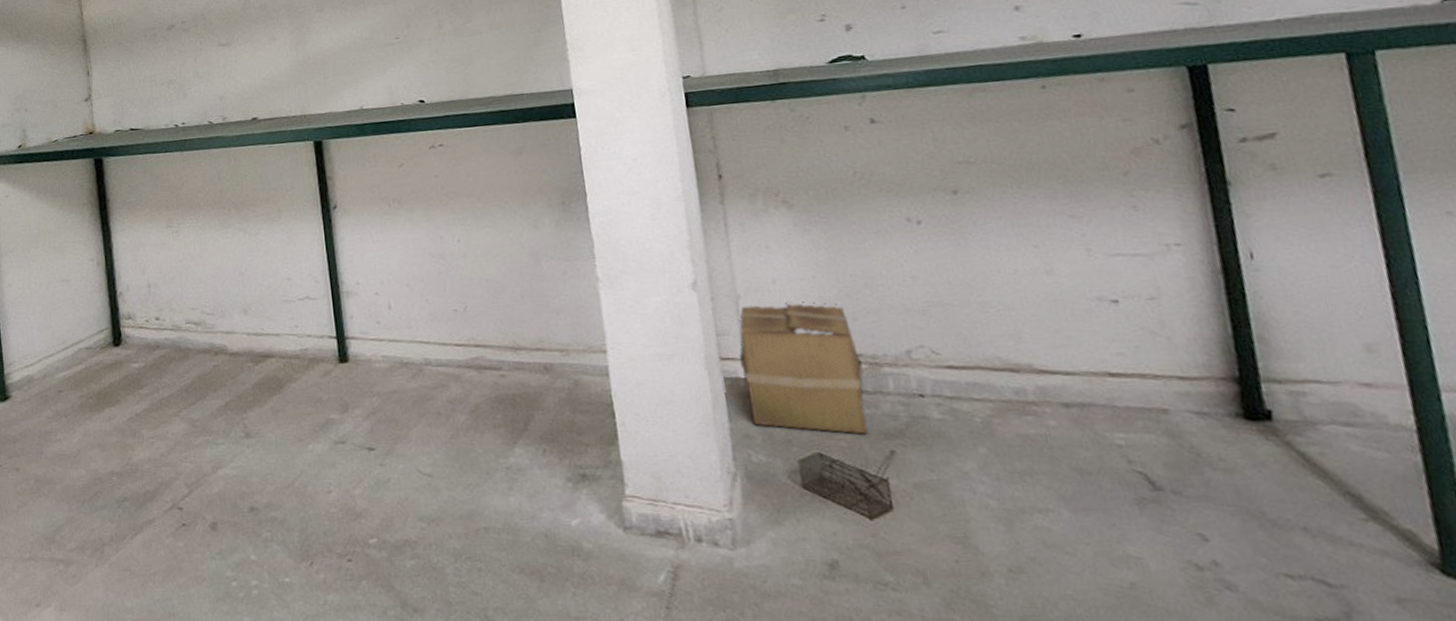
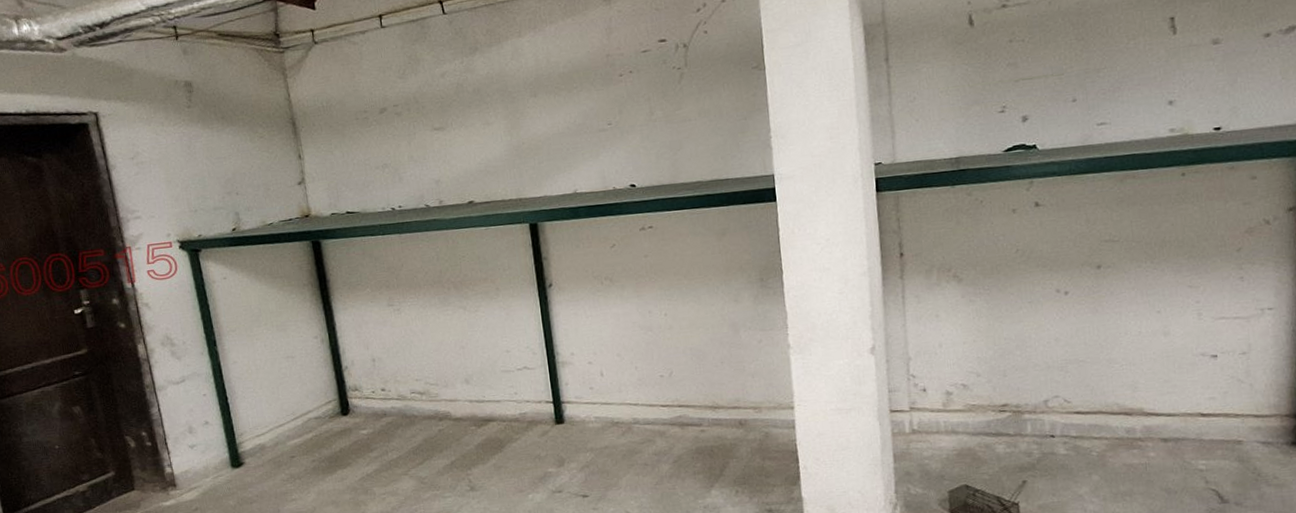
cardboard box: present [739,301,869,435] -> none [907,361,1008,469]

